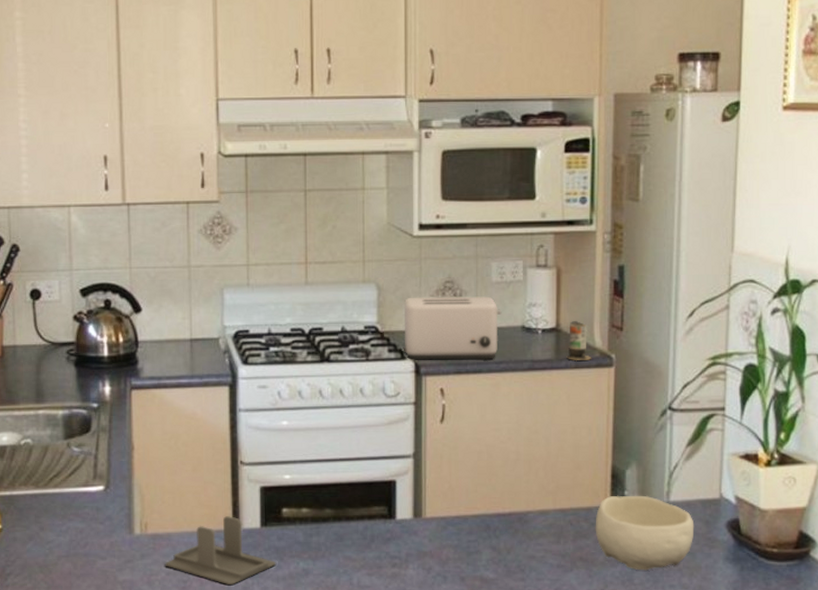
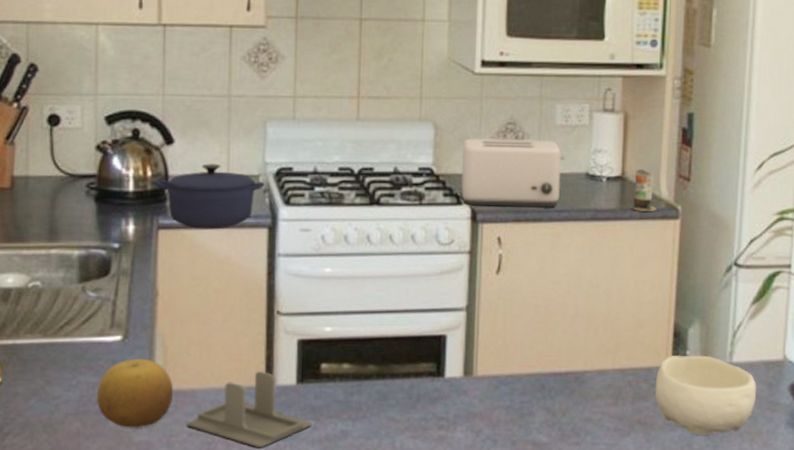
fruit: none [84,506,152,568] -> present [96,358,174,428]
cooking pot: none [125,328,224,389] -> present [154,163,265,230]

